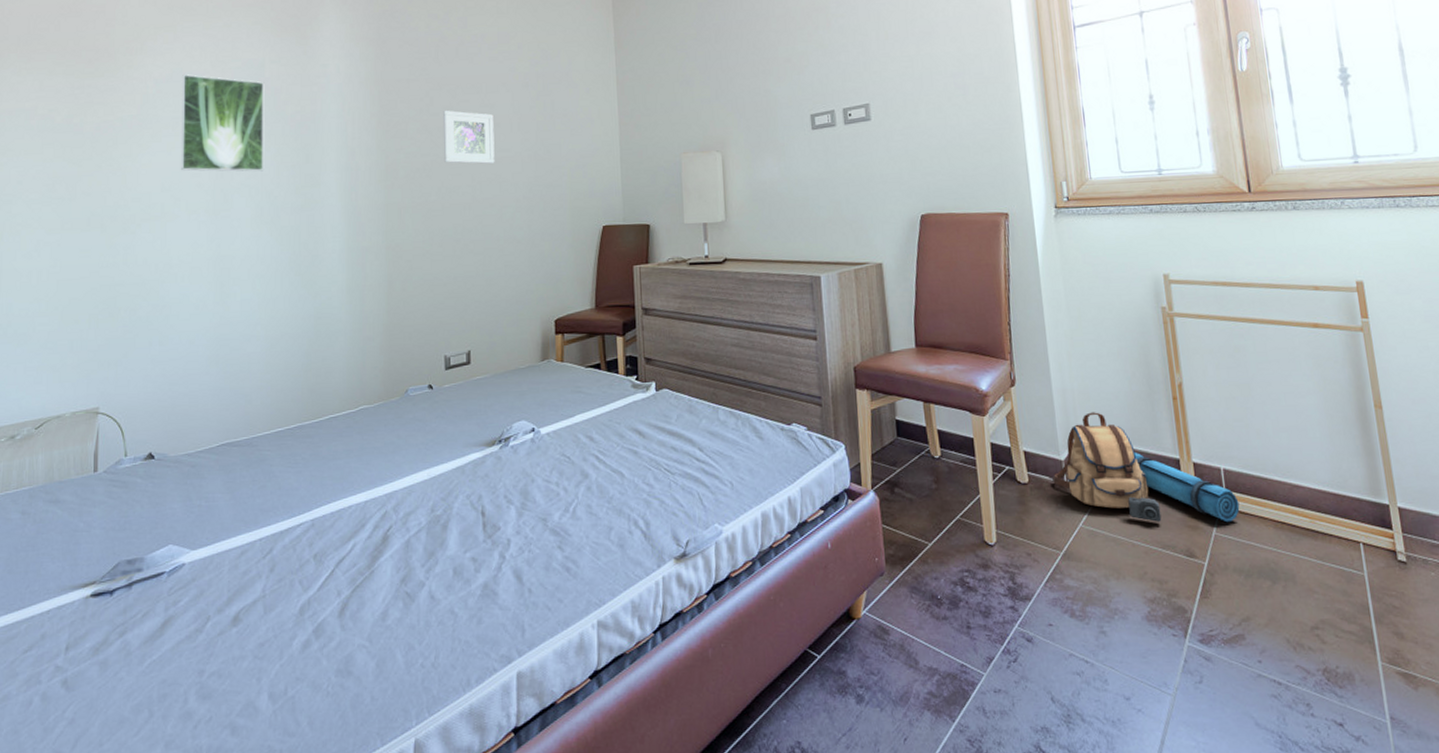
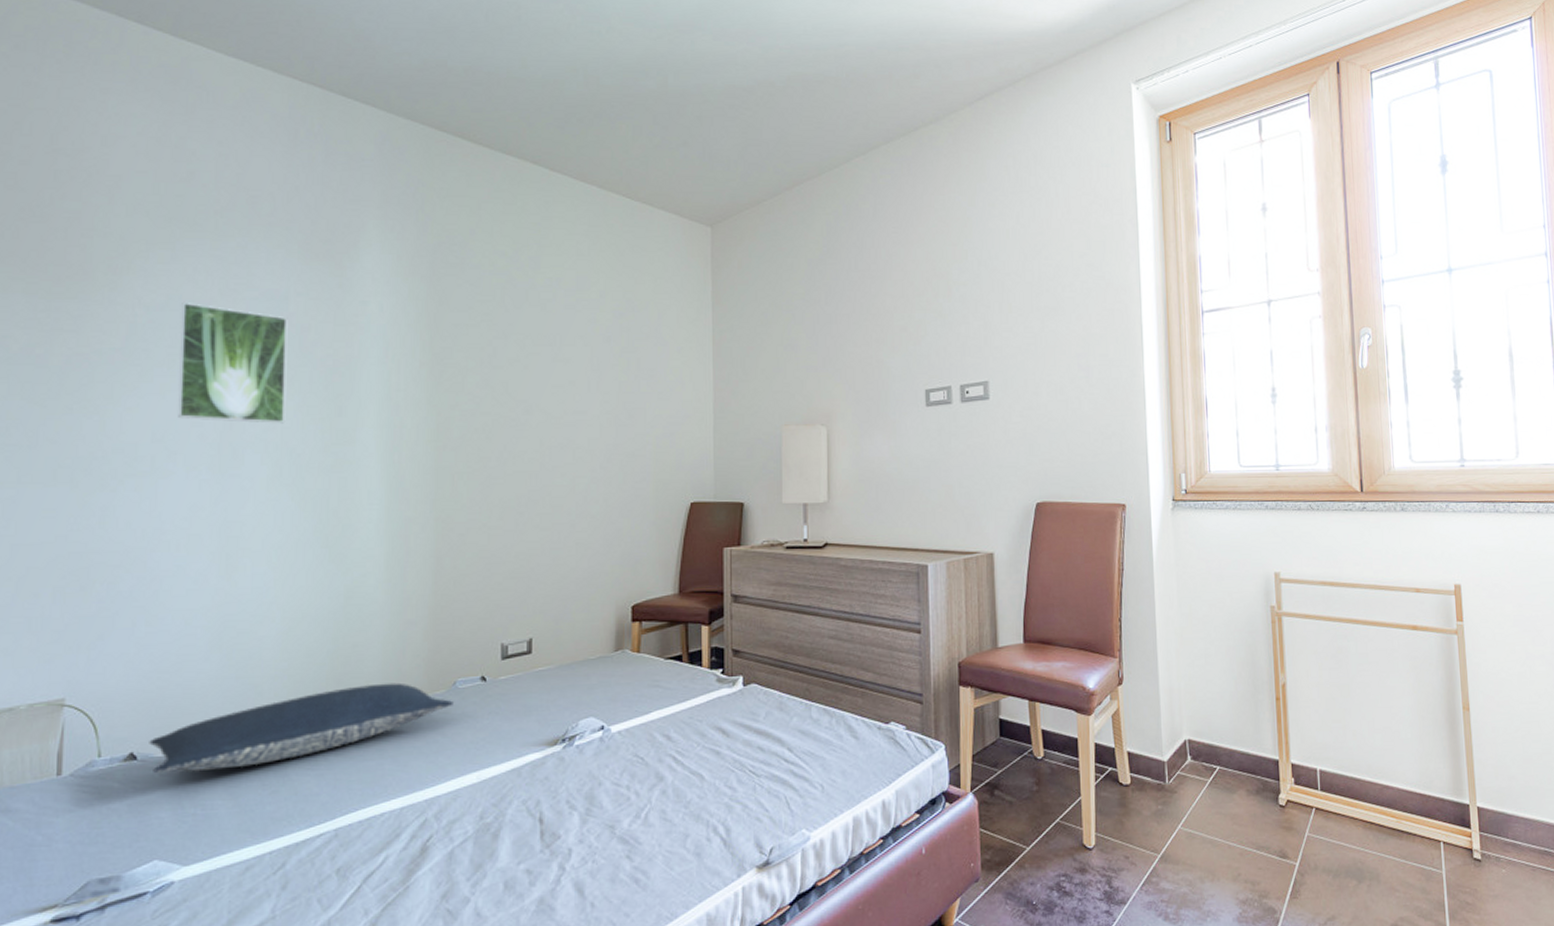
pillow: none [163,391,406,471] -> present [149,682,453,774]
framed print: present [443,110,495,164] -> none [508,362,568,427]
backpack: present [1052,412,1240,522] -> none [1154,712,1333,823]

